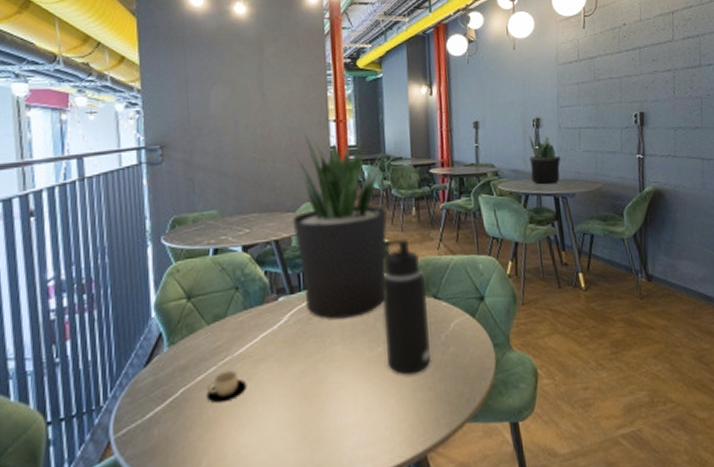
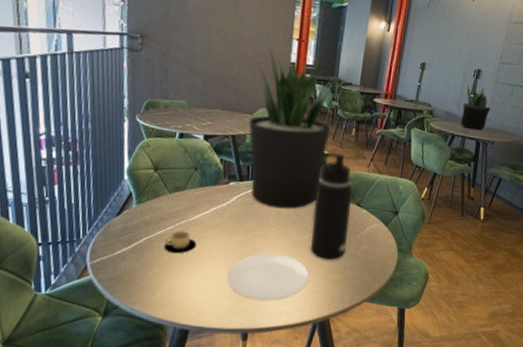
plate: none [289,378,392,448] -> present [226,253,309,301]

